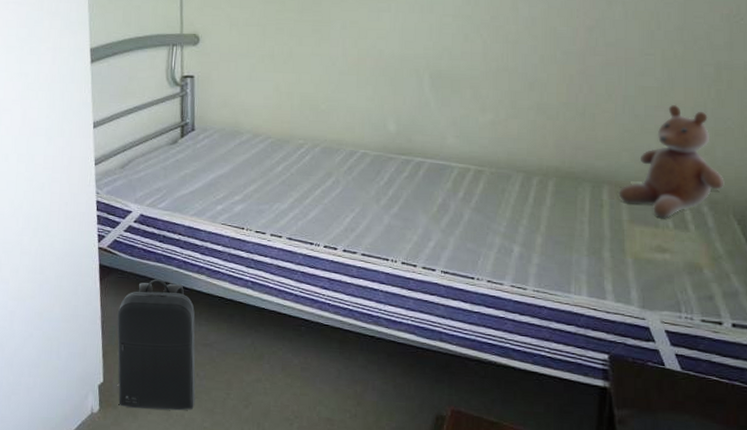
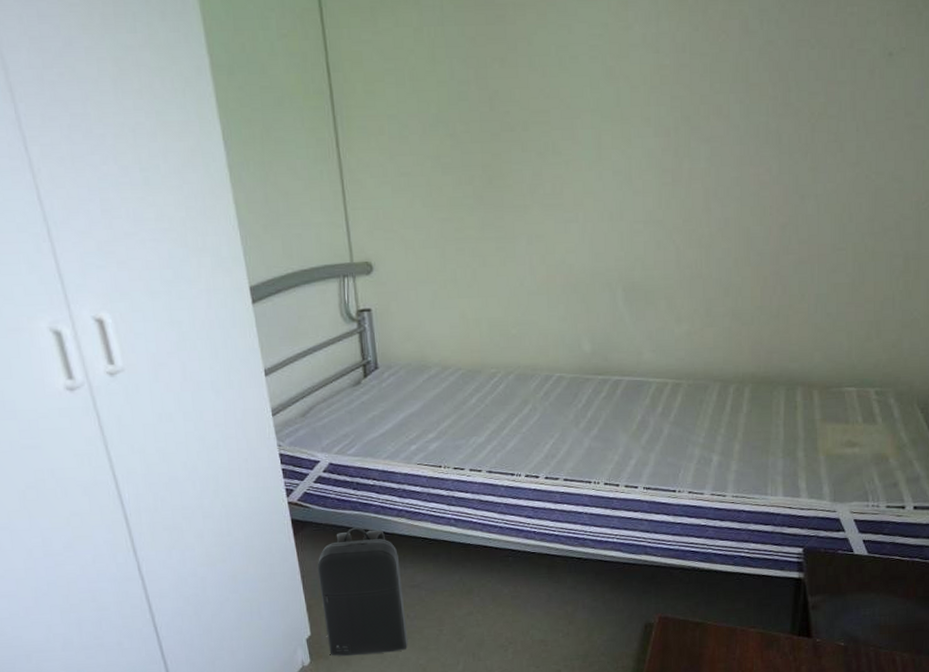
teddy bear: present [618,104,725,218] -> none [811,299,910,414]

